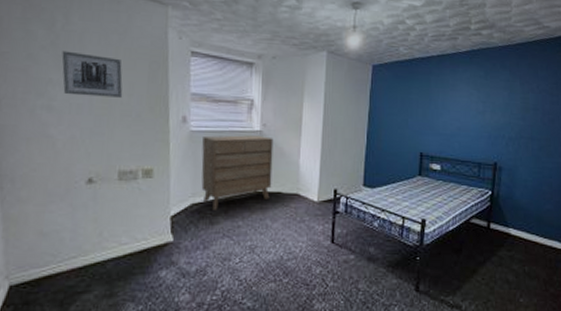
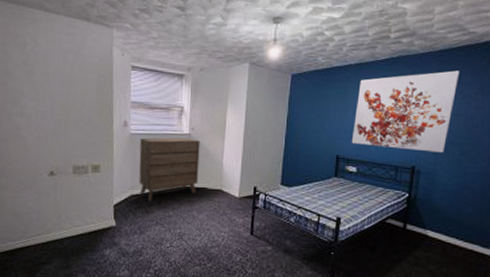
wall art: present [62,50,123,98] -> none [31,68,77,106]
wall art: none [435,64,536,148] -> present [351,70,459,153]

